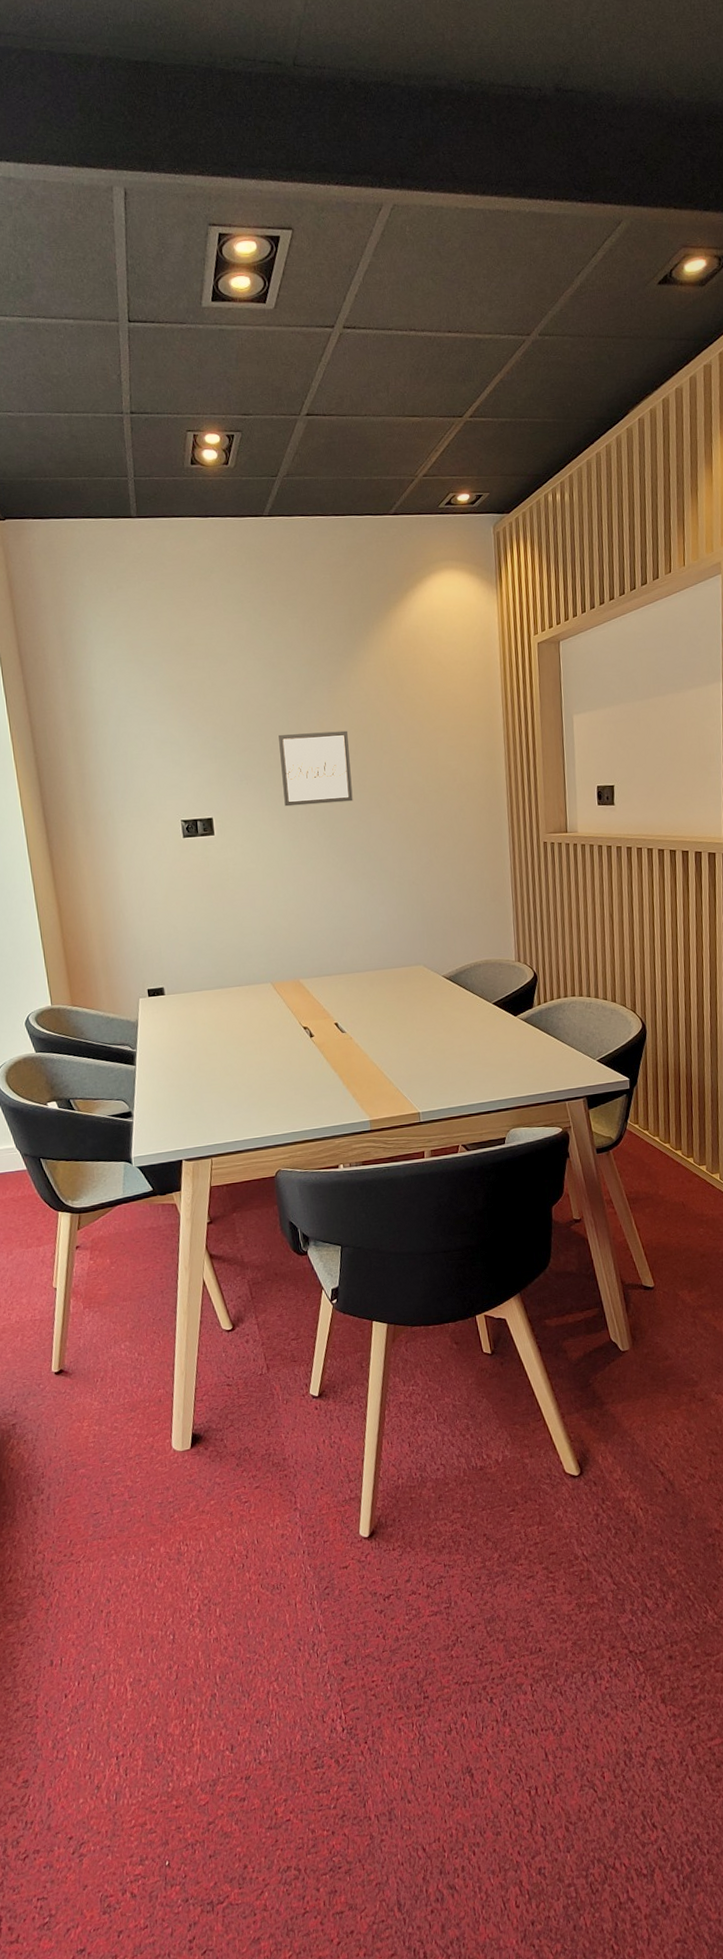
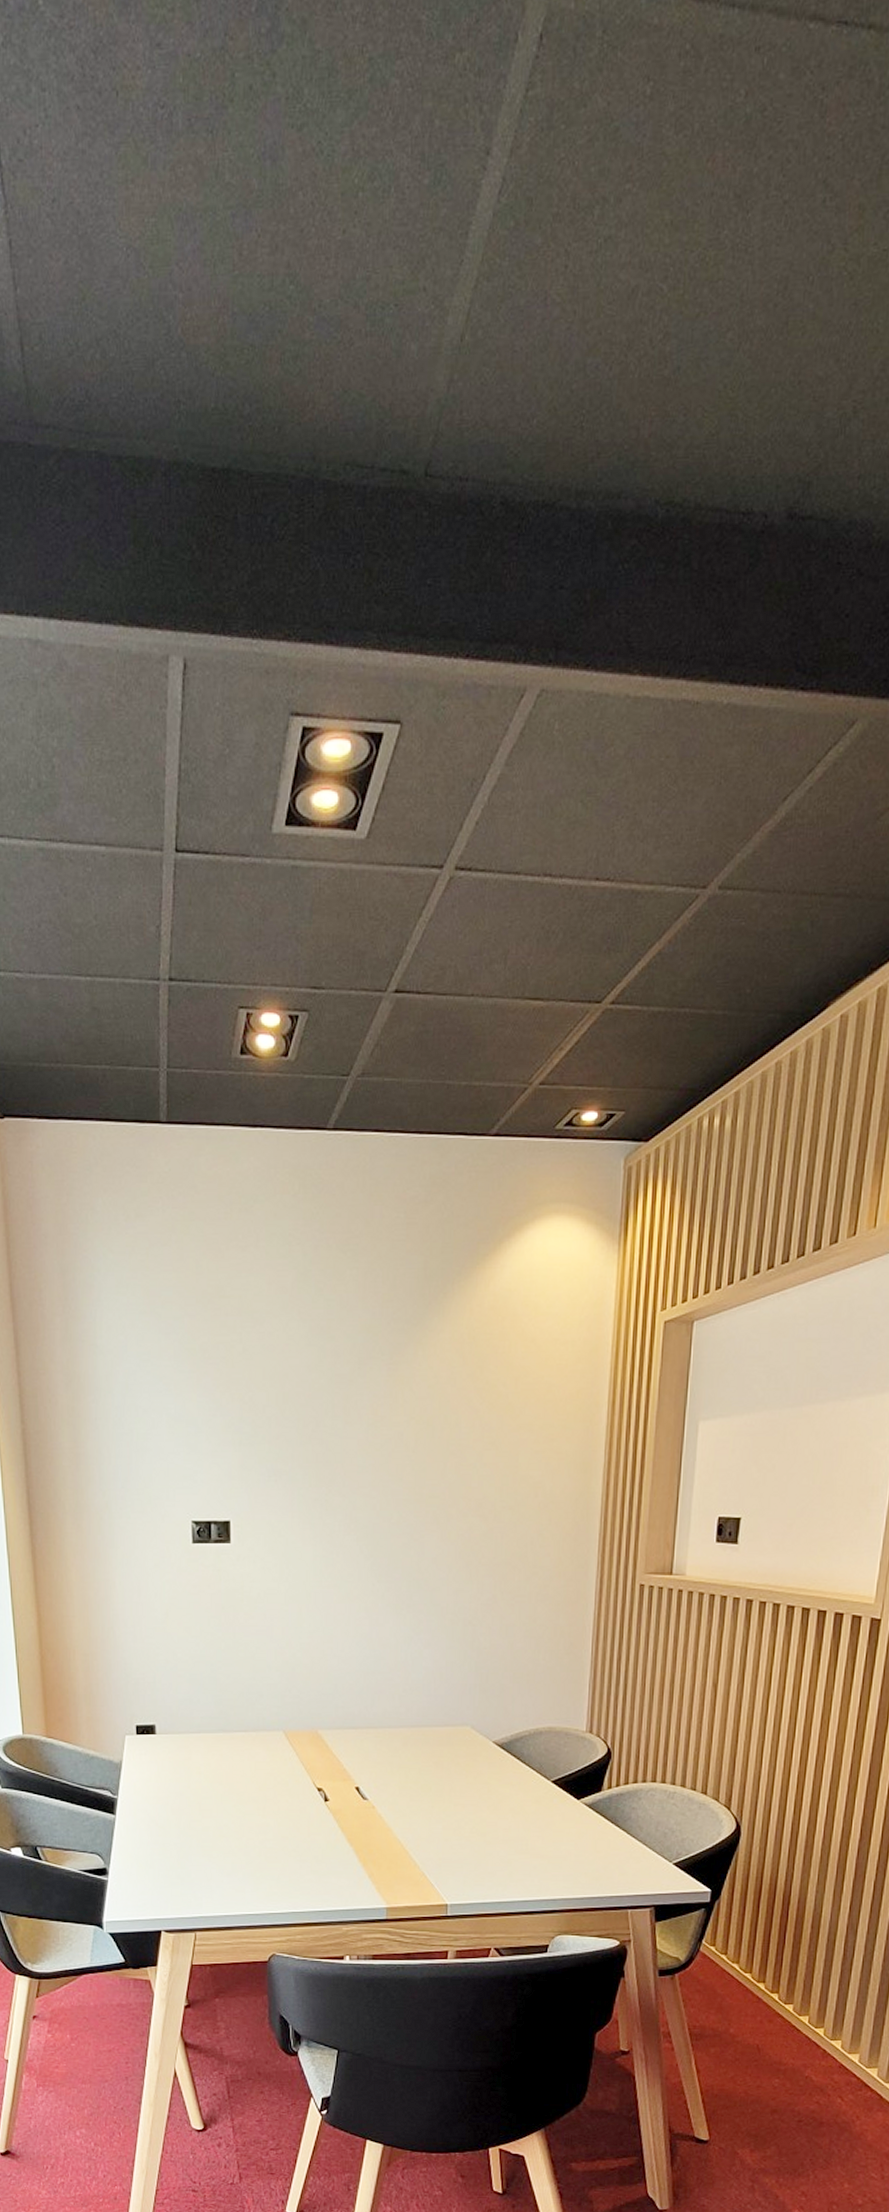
wall art: present [278,730,353,807] -> none [320,1420,408,1514]

